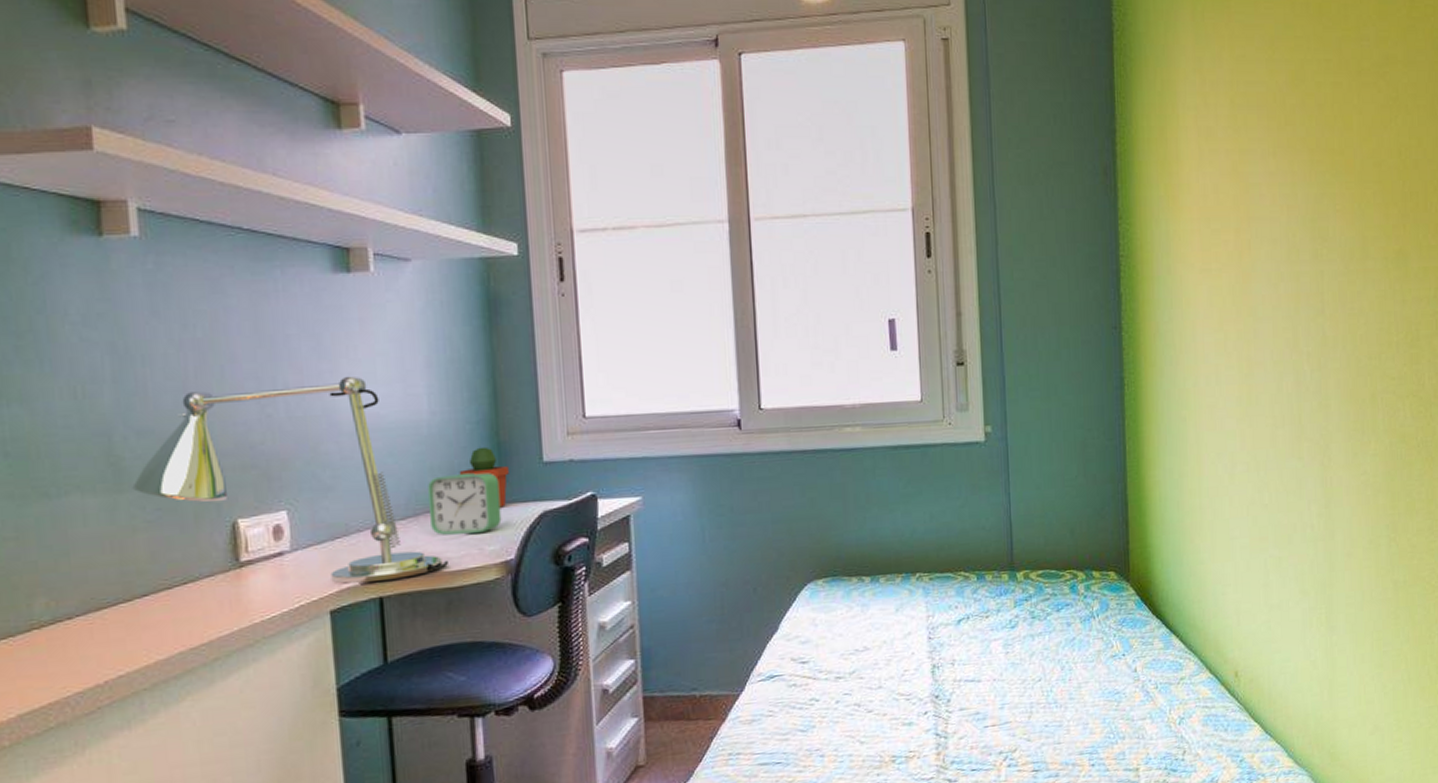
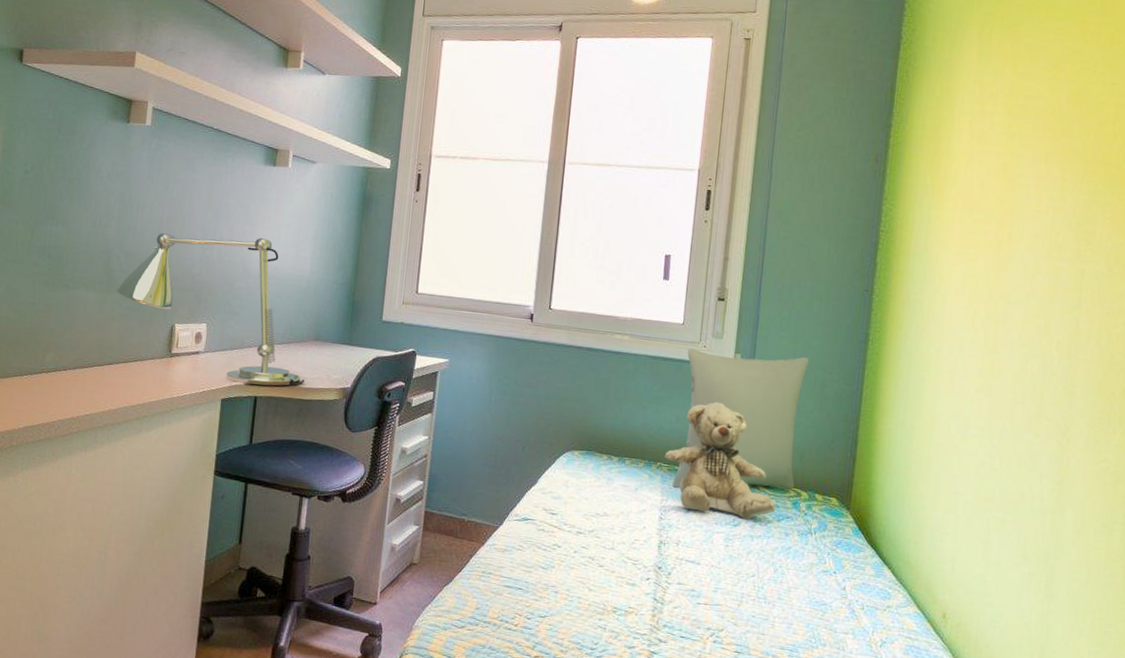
alarm clock: present [428,472,502,535] -> none [297,318,349,365]
succulent plant: present [459,446,509,508] -> none [323,302,357,349]
teddy bear: none [923,486,1053,621] -> present [664,402,776,520]
pillow: none [931,416,1070,599] -> present [672,347,809,490]

